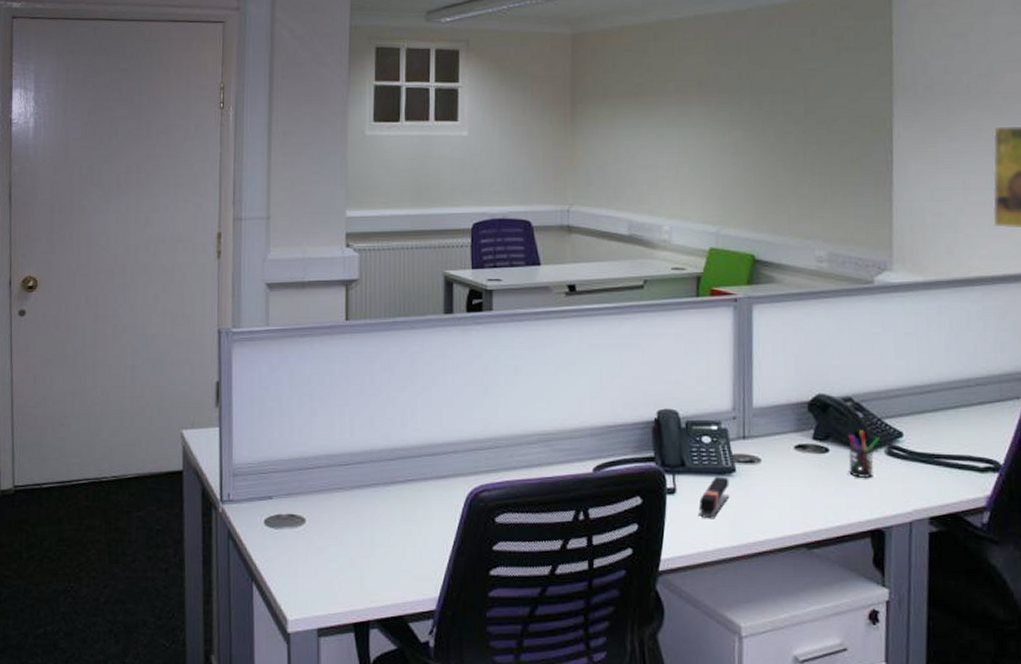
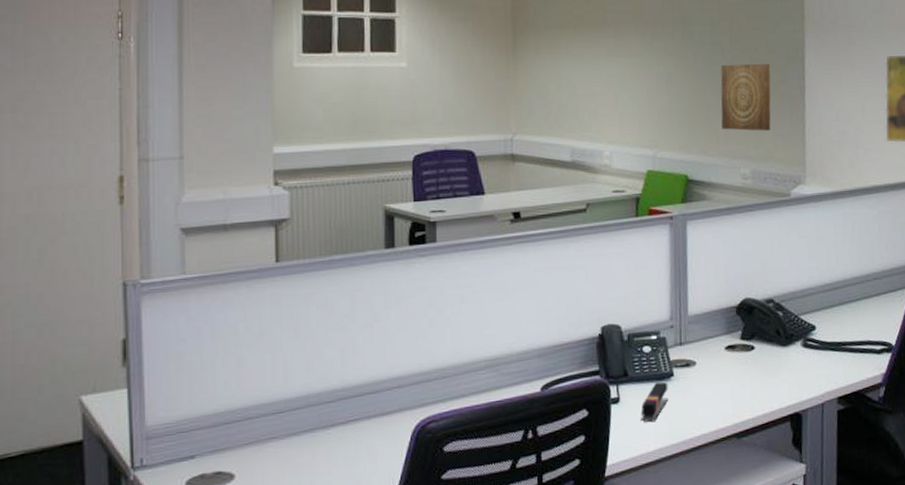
wall art: none [793,134,852,210] -> present [720,63,771,131]
pen holder: present [848,430,880,479] -> none [771,327,797,370]

